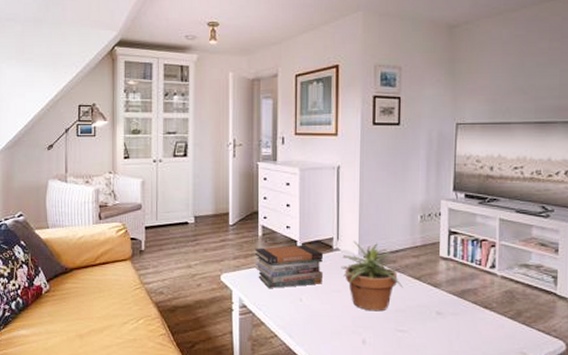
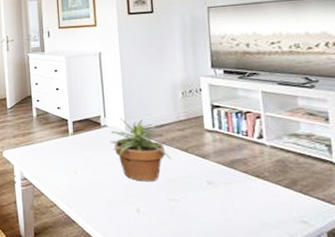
book stack: present [254,244,323,288] -> none [30,123,94,162]

